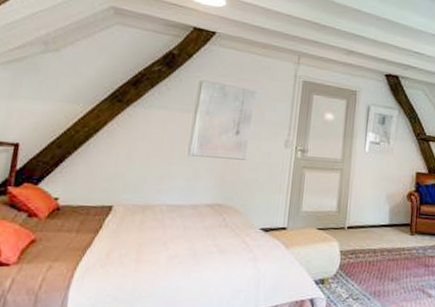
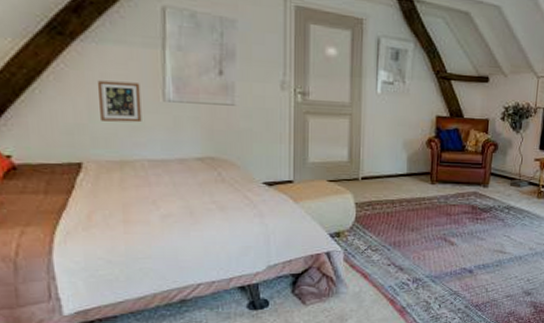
picture frame: none [136,137,172,173] -> present [97,80,142,123]

